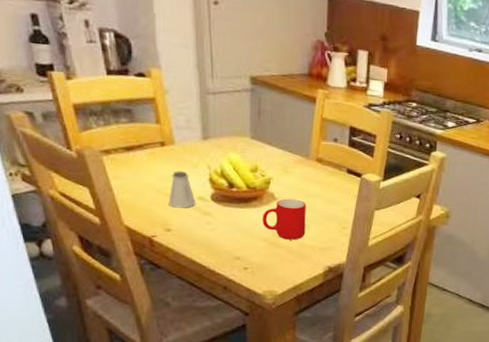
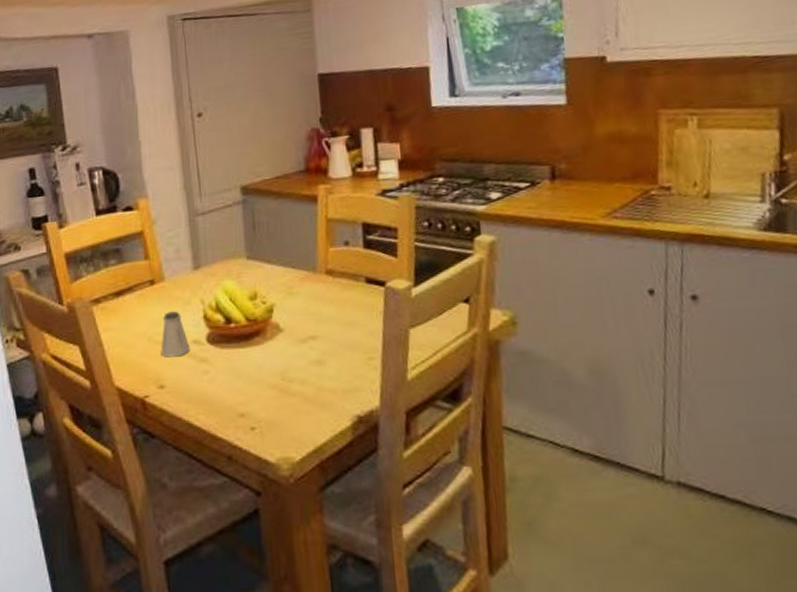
cup: present [263,198,306,240] -> none [267,327,323,383]

